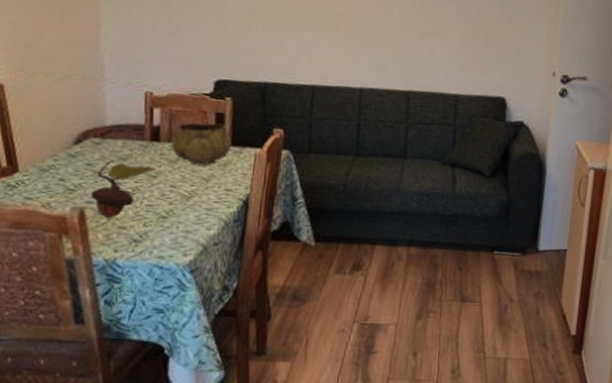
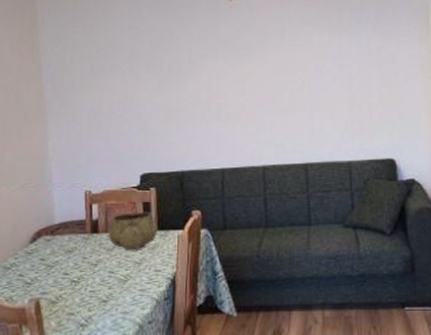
plant: present [91,160,155,221] -> none [44,254,96,309]

